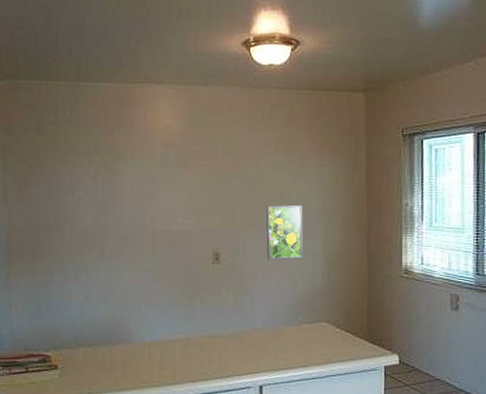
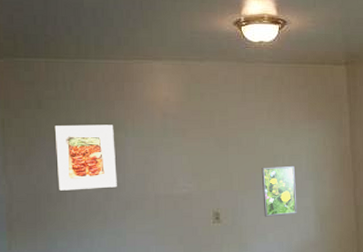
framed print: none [53,152,115,222] -> present [54,124,117,191]

